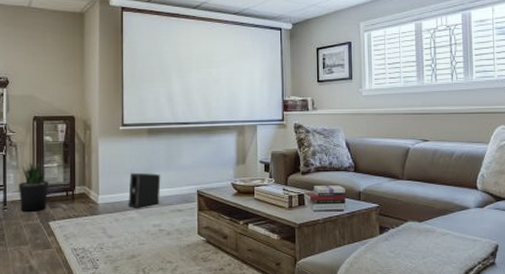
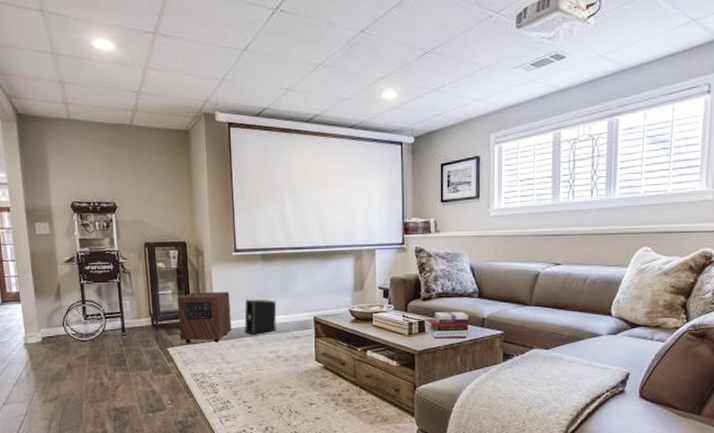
planter: present [18,161,49,212] -> none [134,288,165,338]
subwoofer: none [63,165,115,217] -> present [178,292,232,343]

